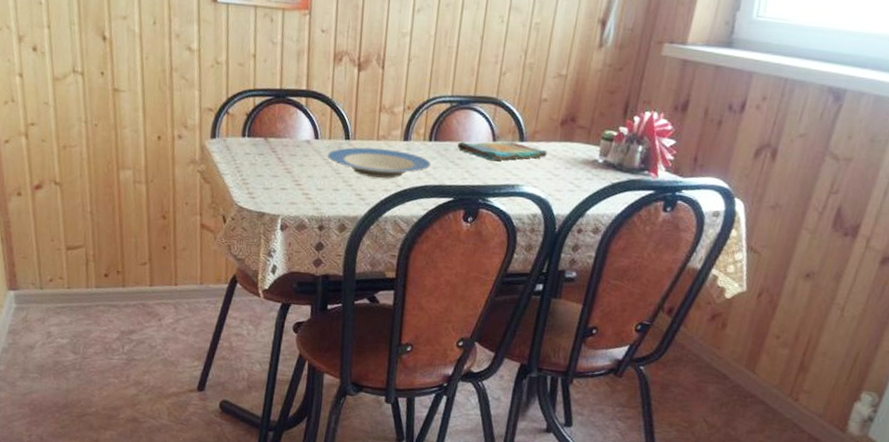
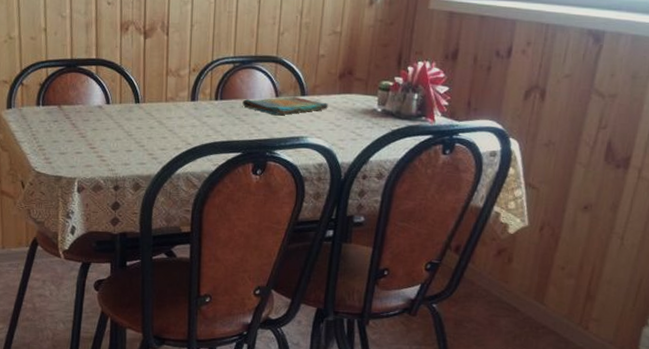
plate: present [327,147,432,179] -> none [119,109,219,138]

